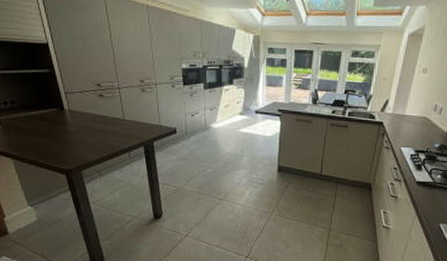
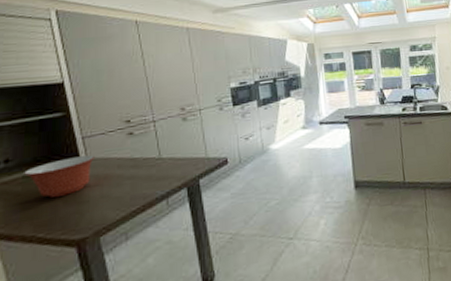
mixing bowl: none [25,107,75,136] -> present [24,155,94,197]

